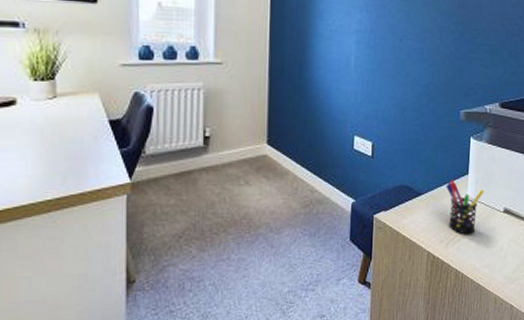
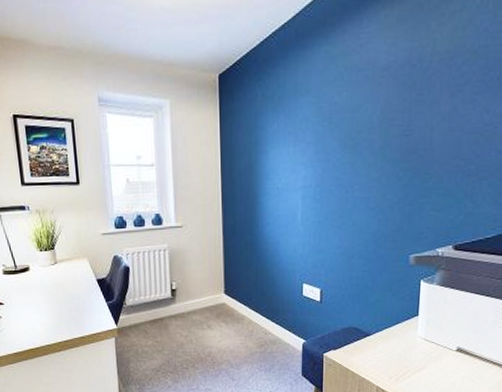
pen holder: present [445,179,484,234] -> none [394,321,436,371]

